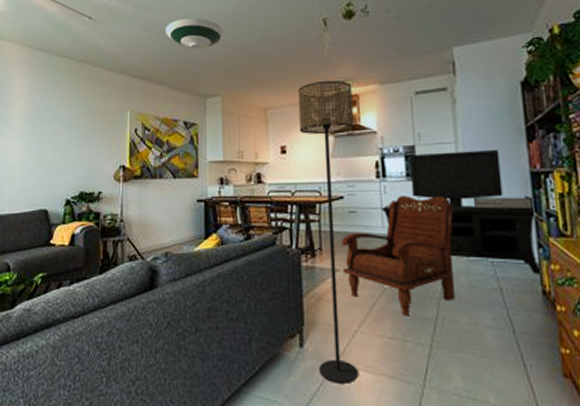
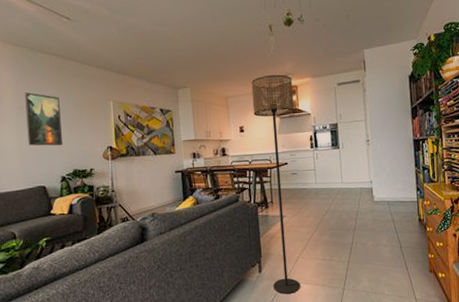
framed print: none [34,100,72,163] -> present [25,92,64,146]
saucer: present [165,18,226,49] -> none [138,21,191,48]
armchair: present [341,196,455,316] -> none [287,159,364,244]
media console: present [381,149,544,275] -> none [315,124,420,209]

